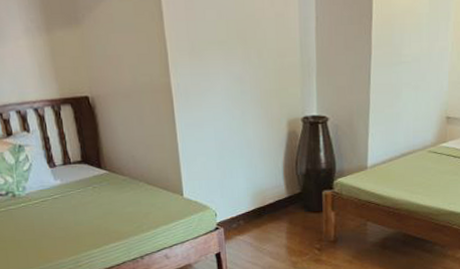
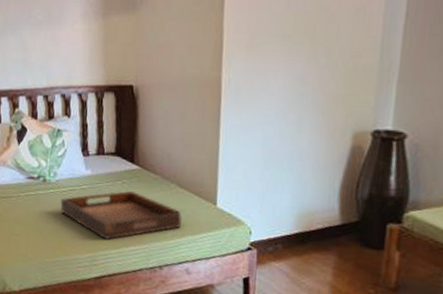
serving tray: none [34,193,155,241] -> present [60,190,183,240]

